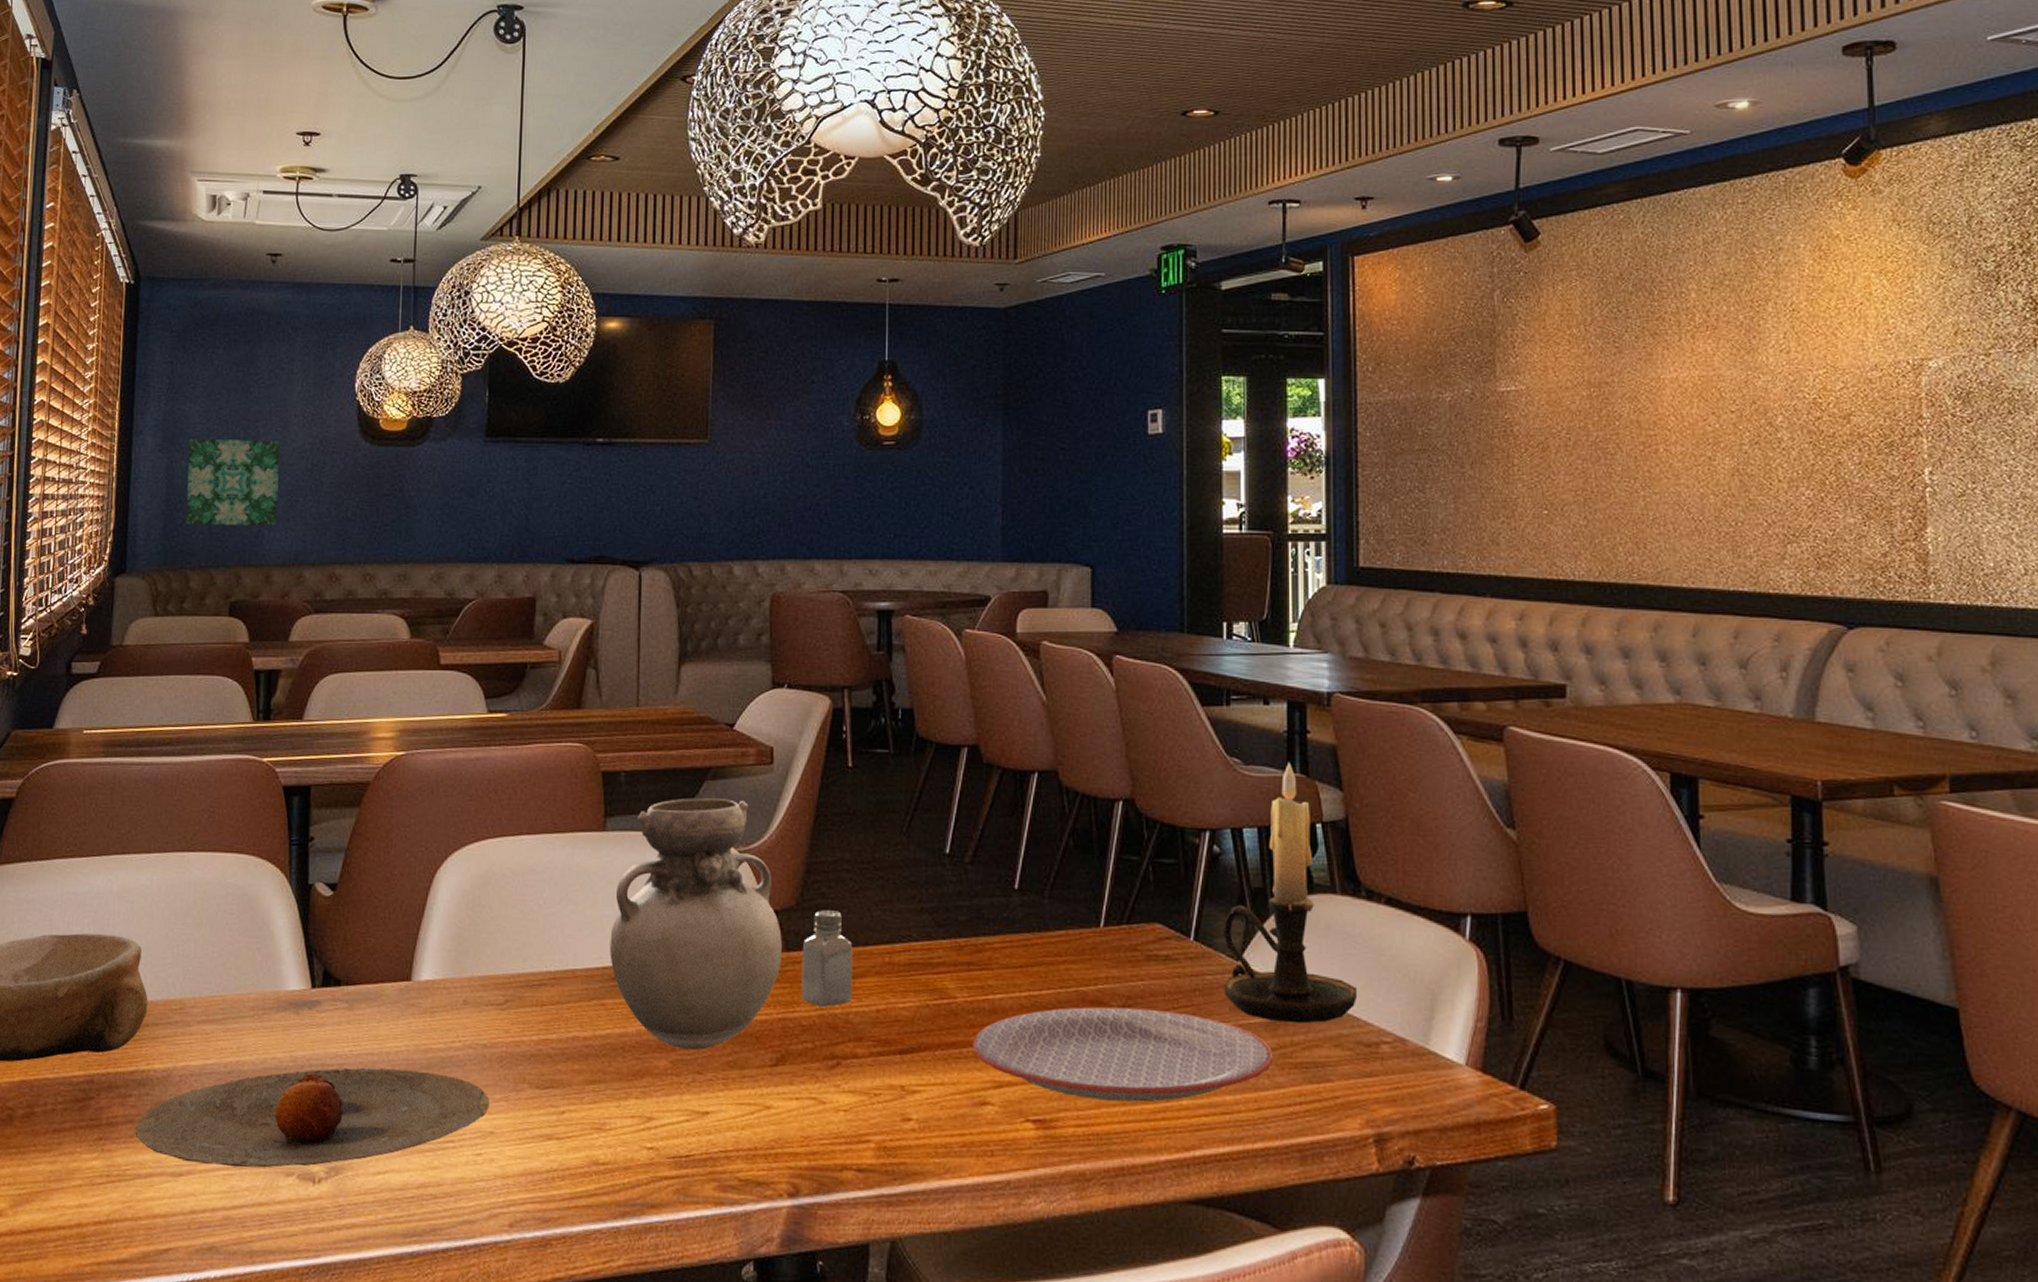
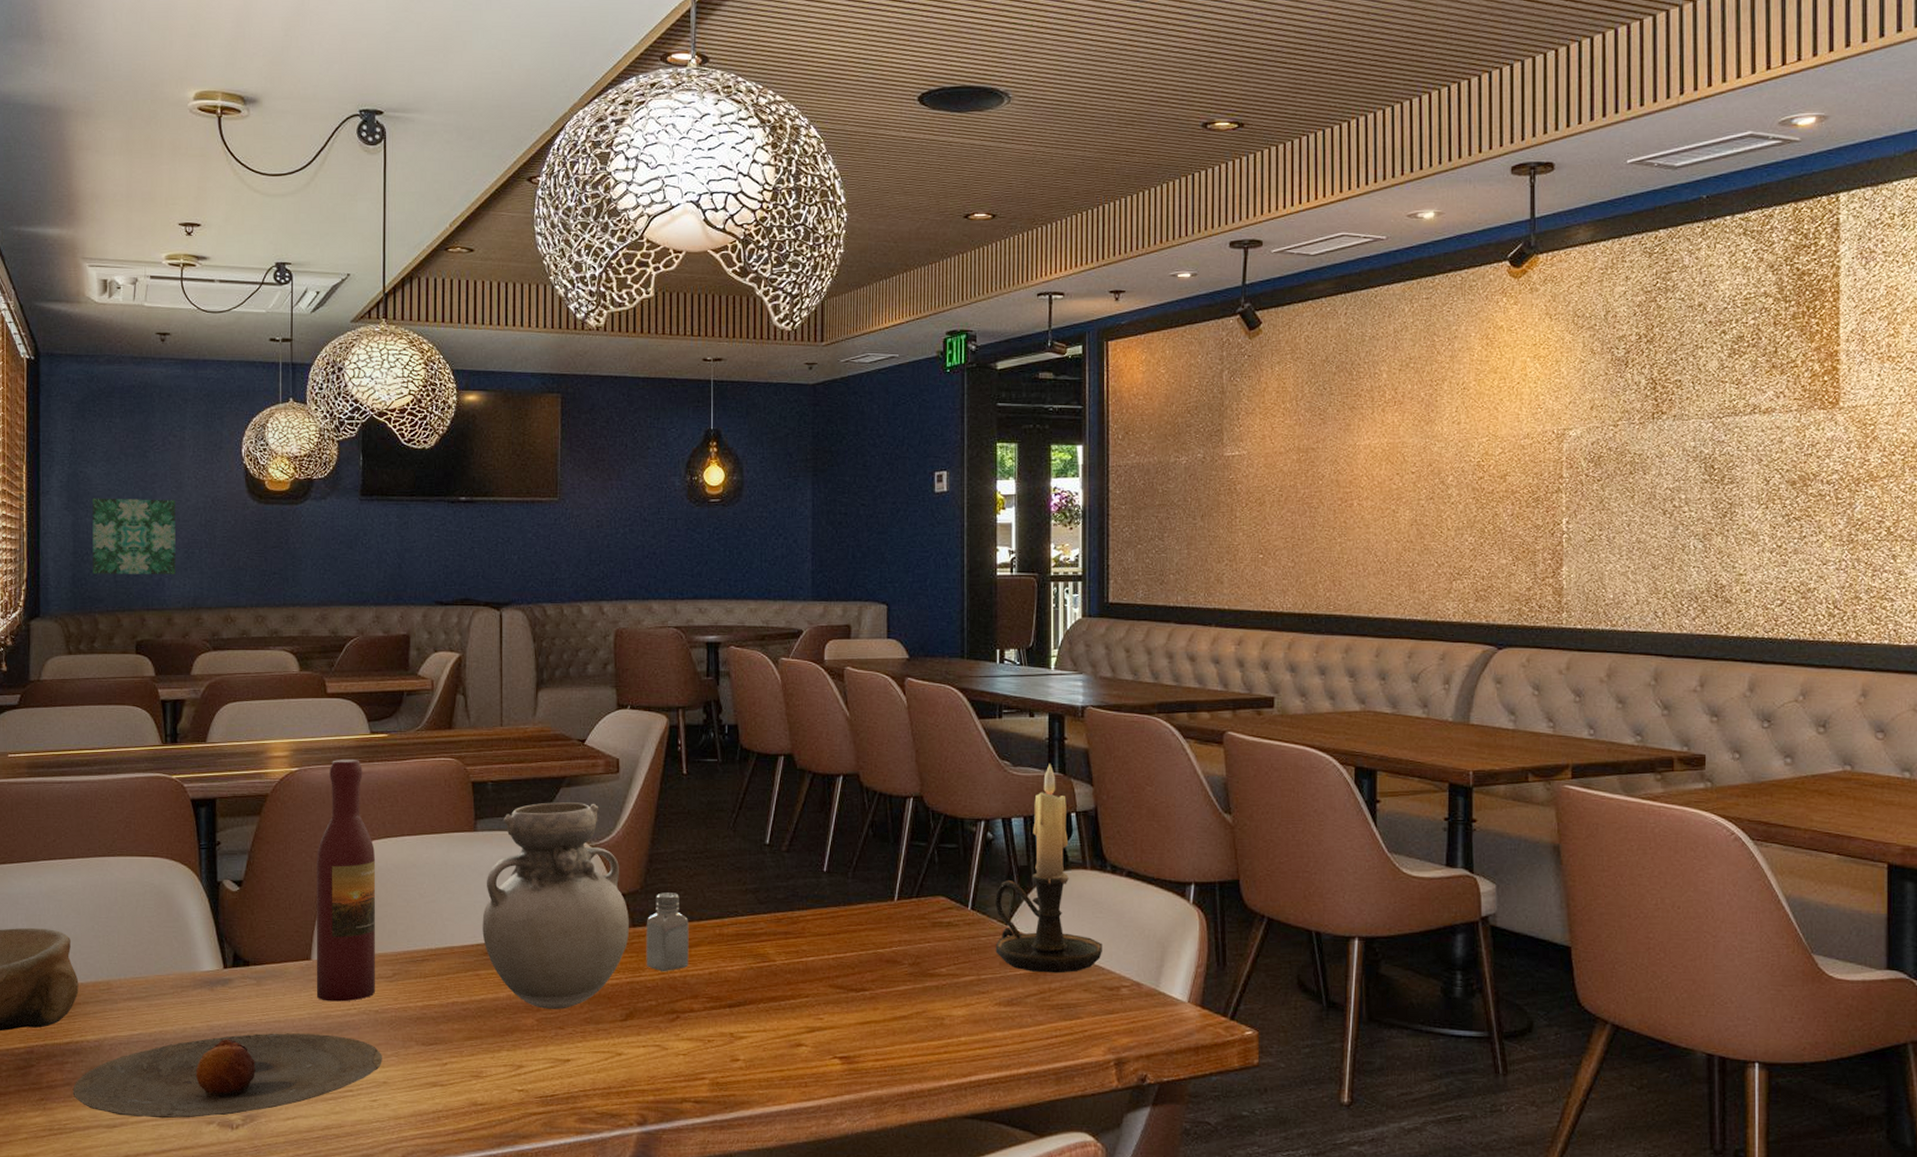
wine bottle: none [416,742,489,1033] -> present [316,759,376,1002]
plate: present [972,1006,1273,1102] -> none [789,964,1035,1040]

